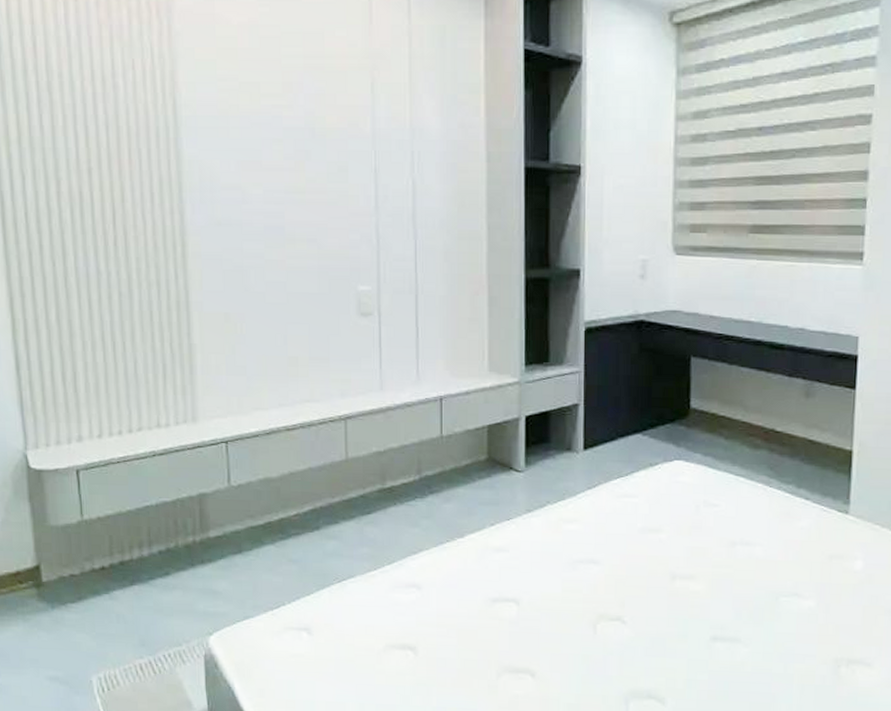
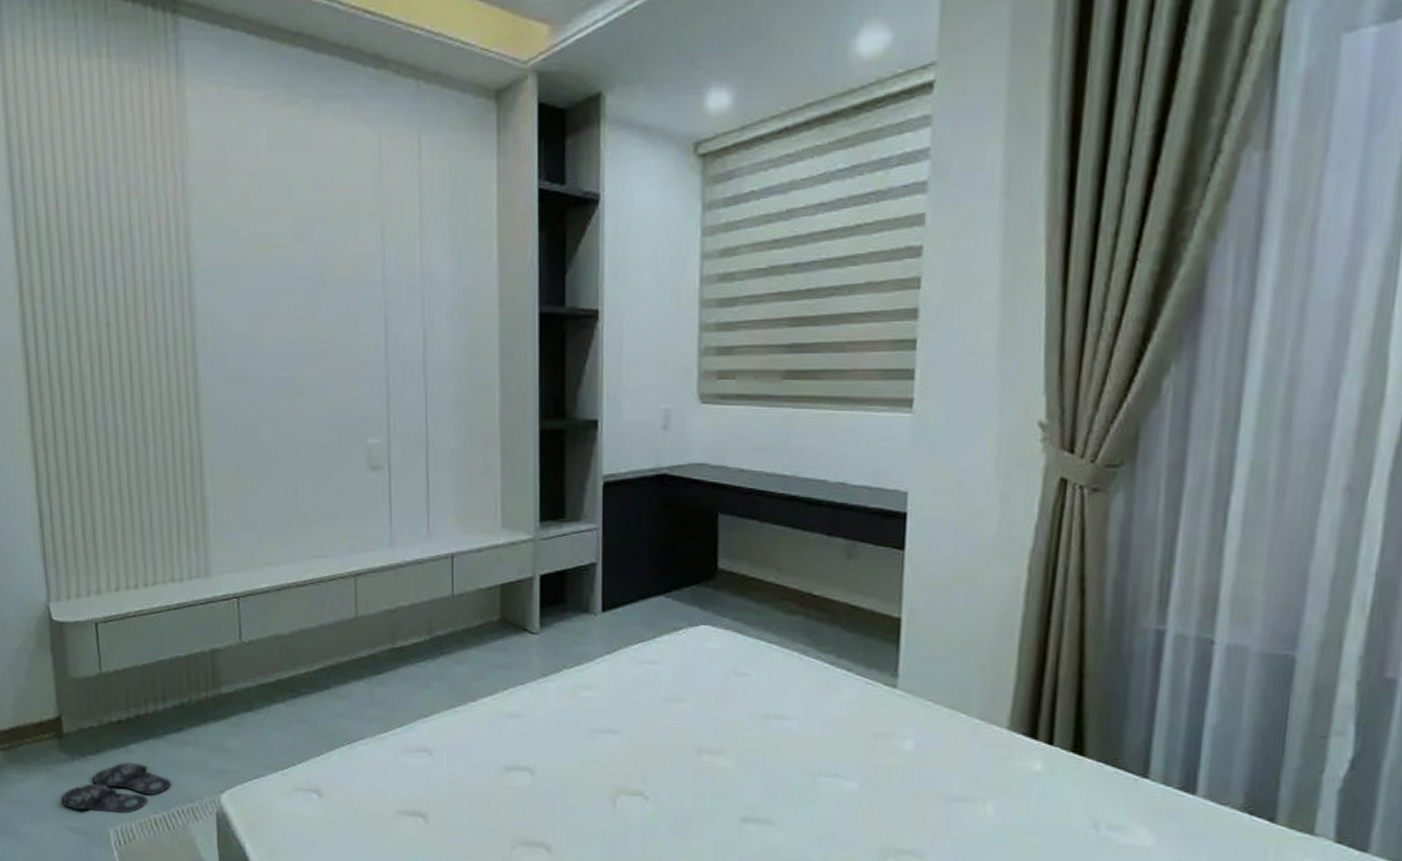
slippers: none [39,608,157,660] -> present [61,761,171,814]

